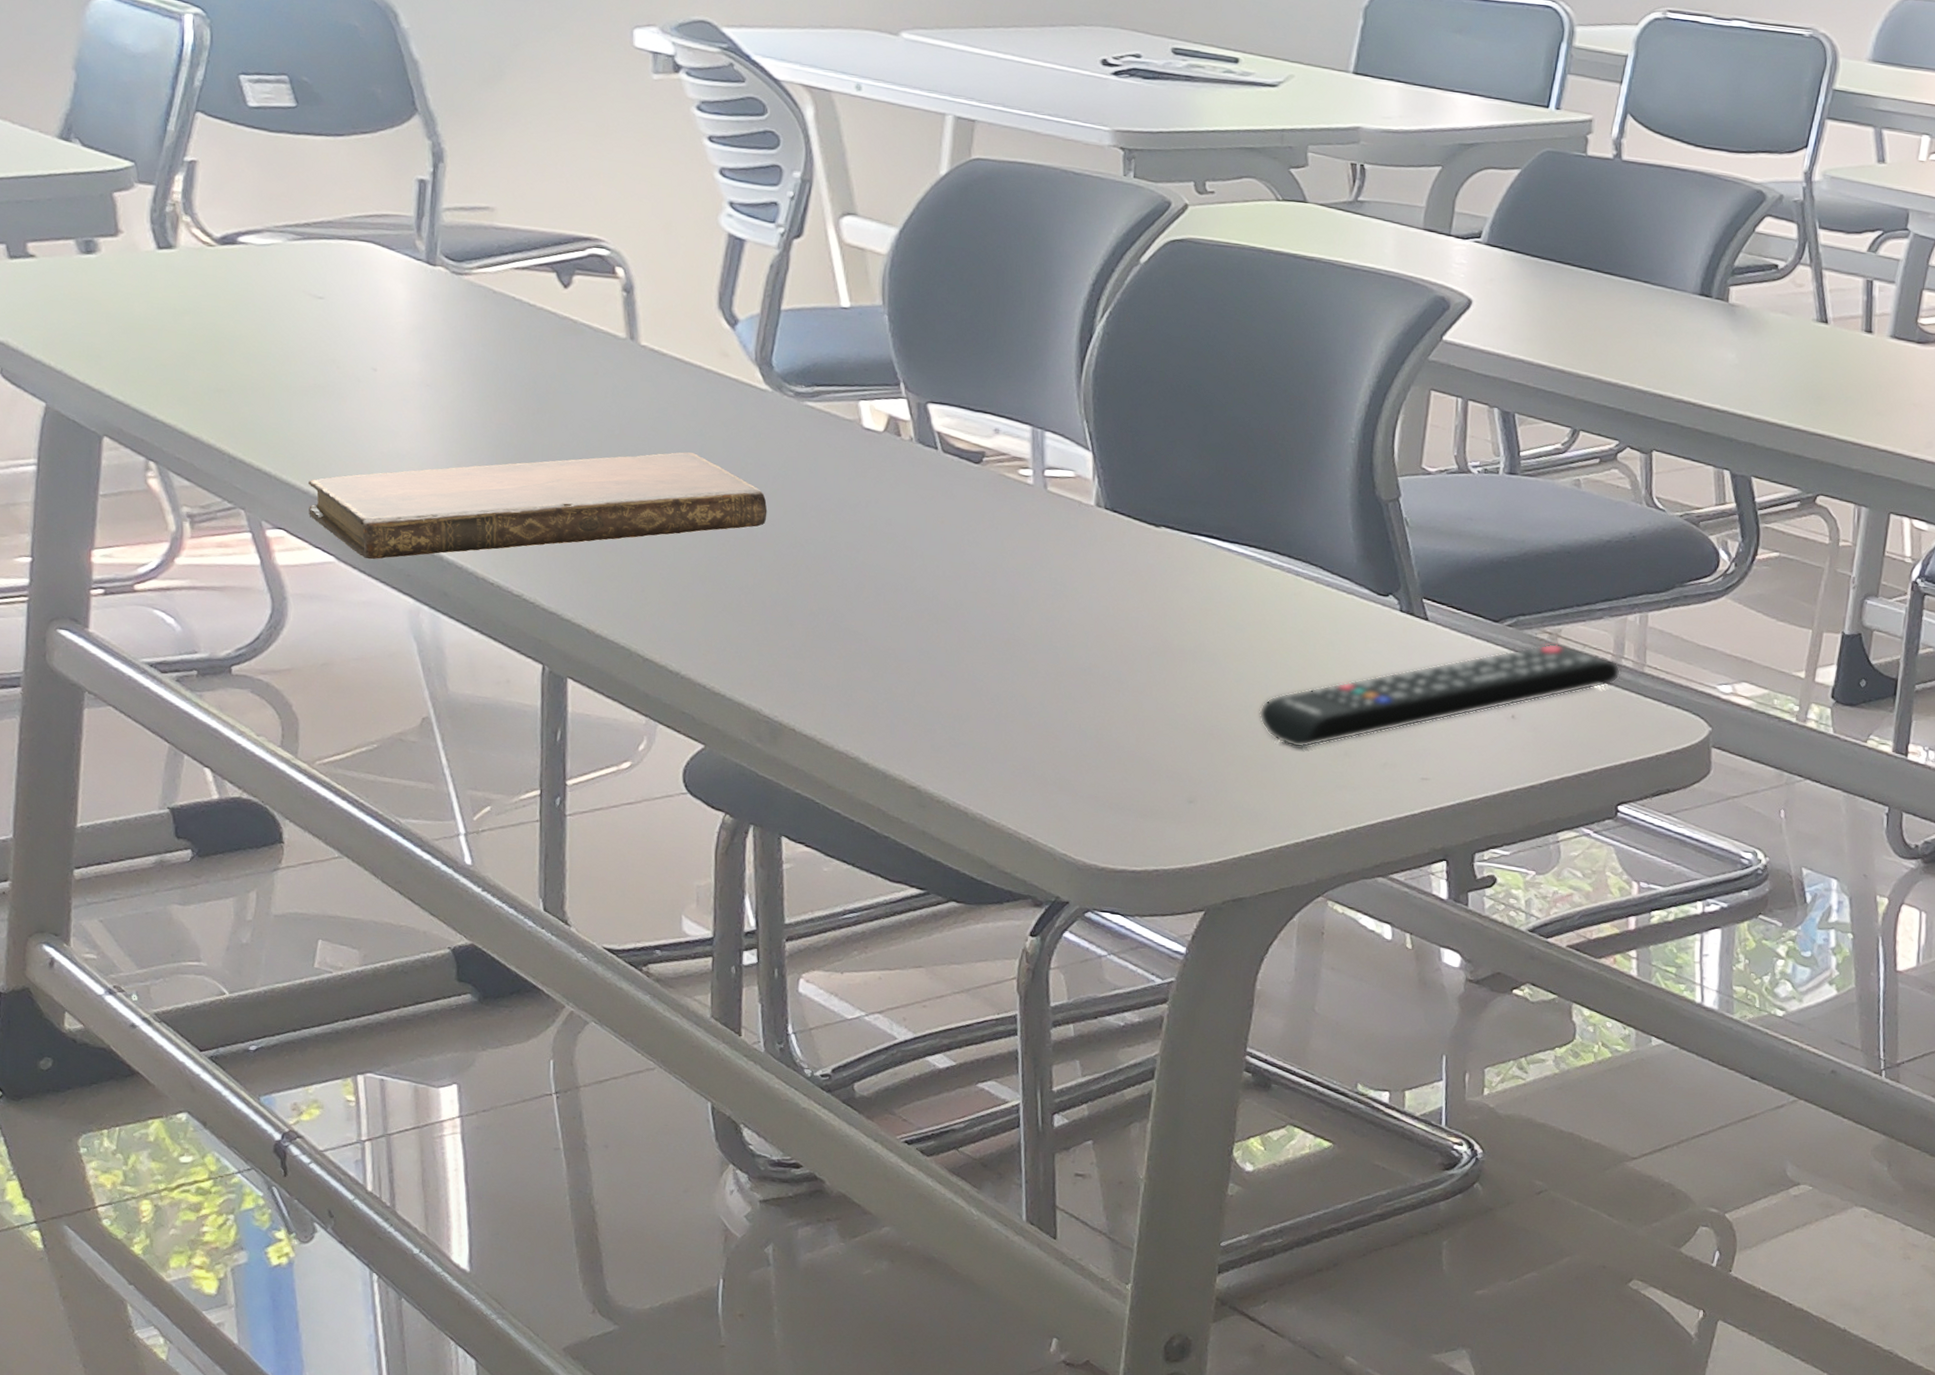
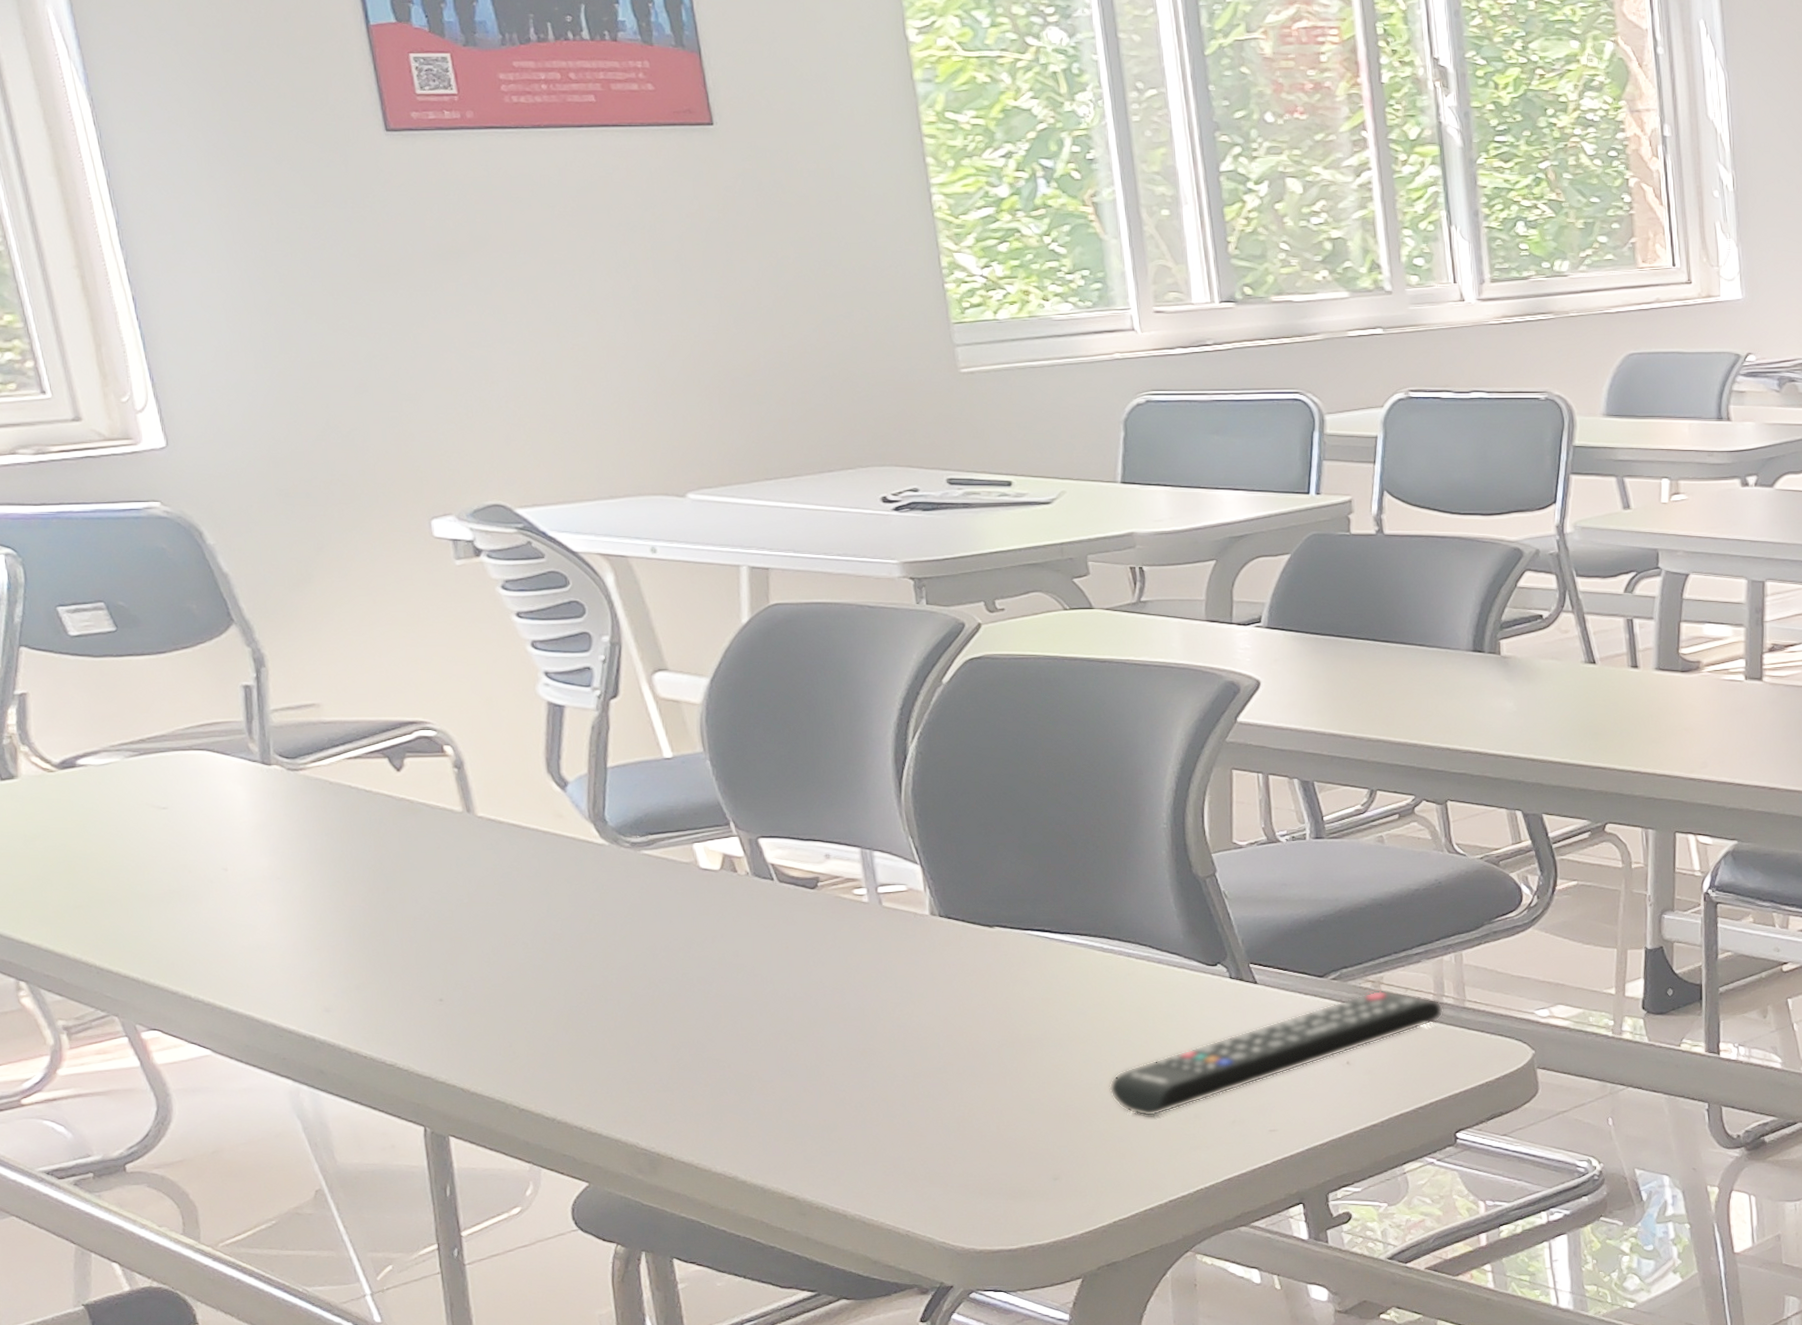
notebook: present [307,452,768,560] -> none [175,911,620,1049]

